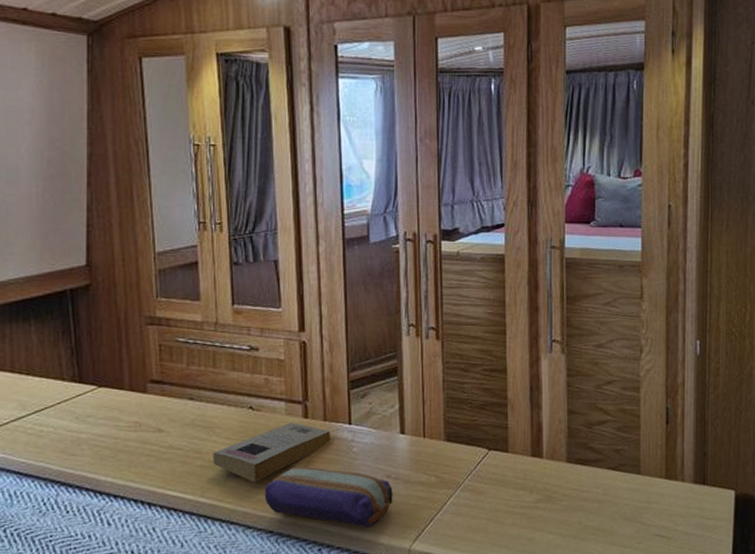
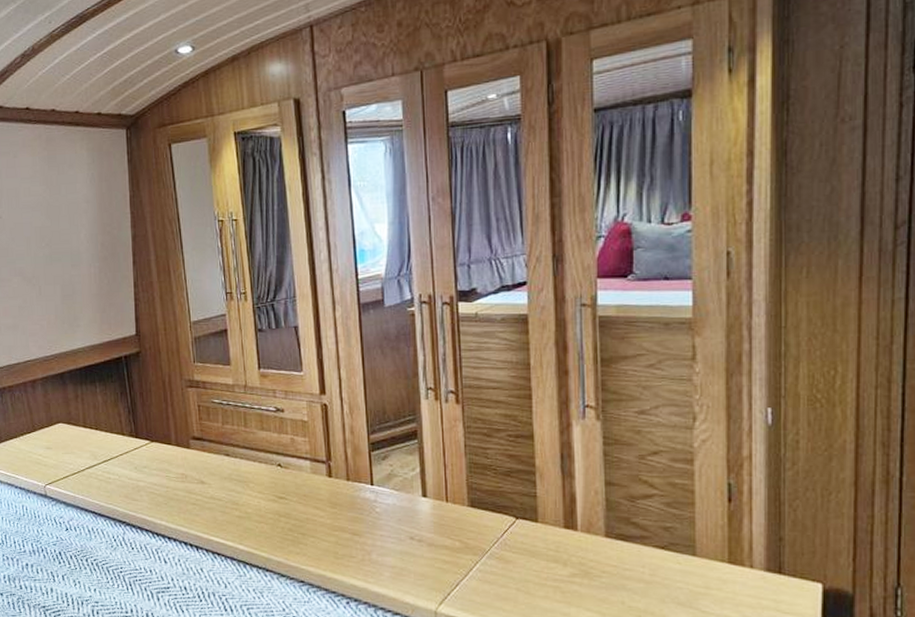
book: present [213,422,330,483] -> none [248,481,354,535]
pencil case: present [264,466,393,529] -> none [294,522,417,587]

